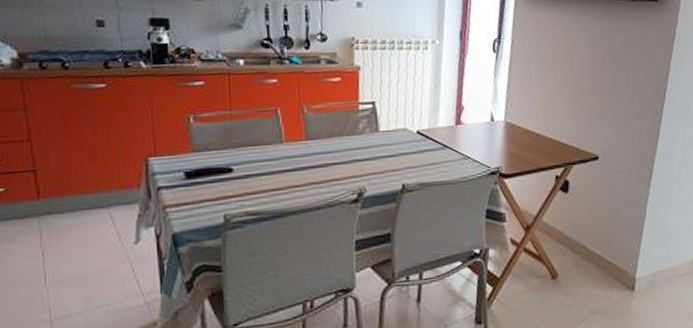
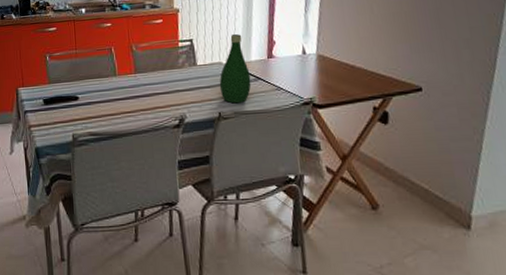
bottle: none [403,97,438,174] -> present [219,33,251,104]

